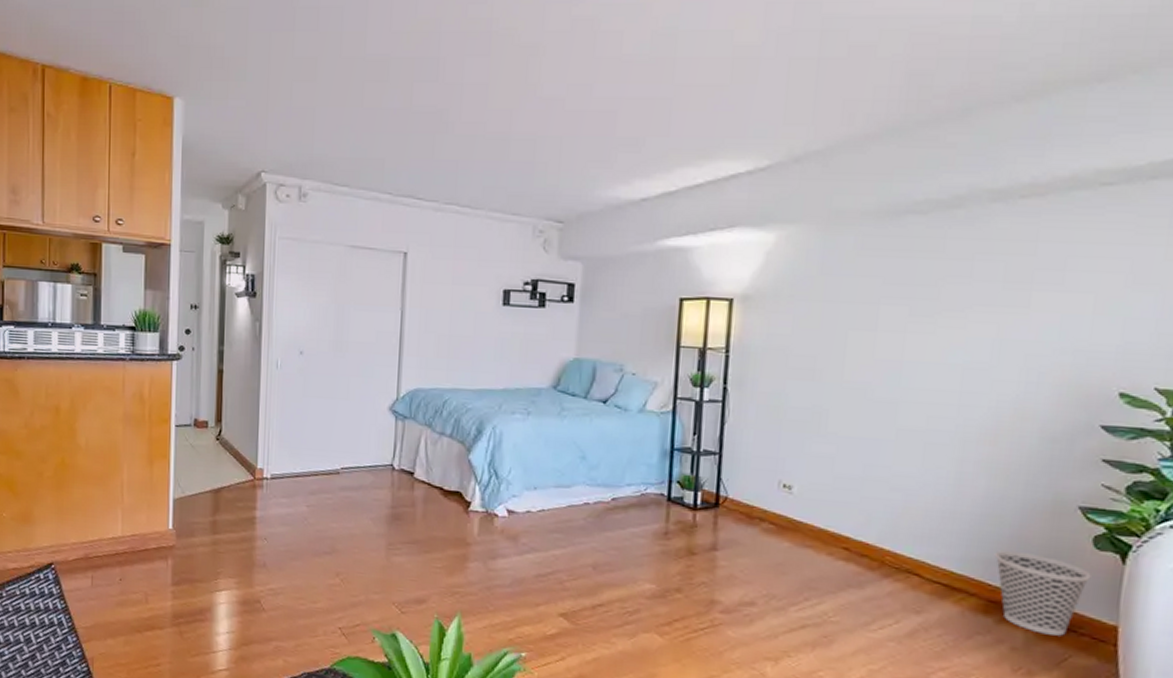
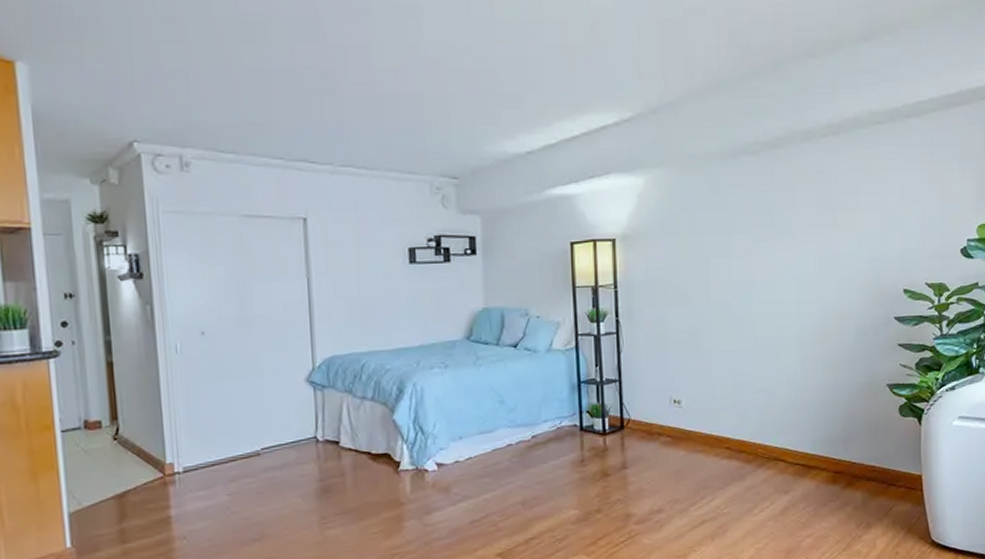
wastebasket: present [994,551,1091,636] -> none [835,428,901,492]

